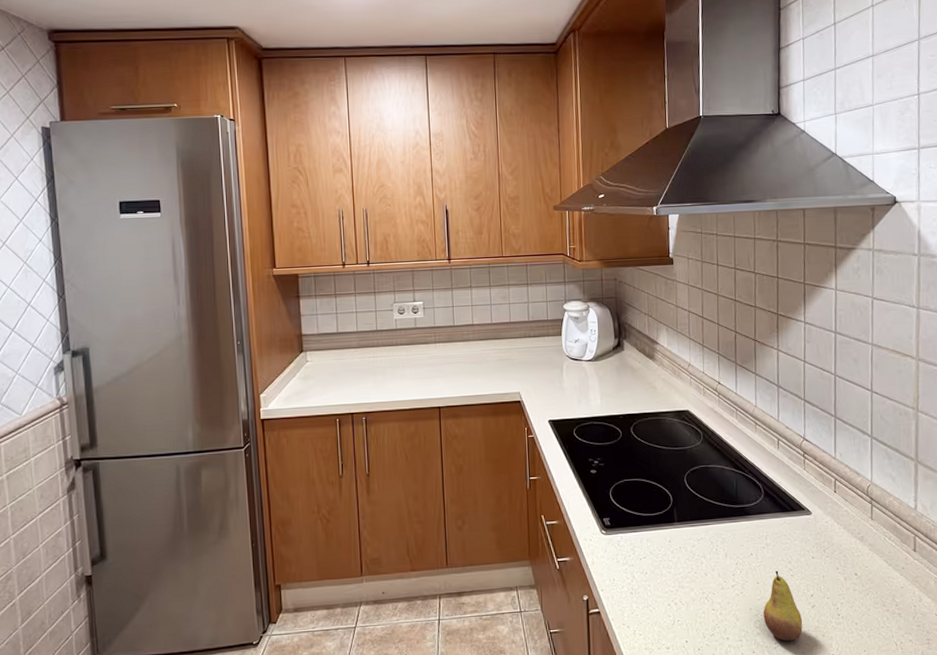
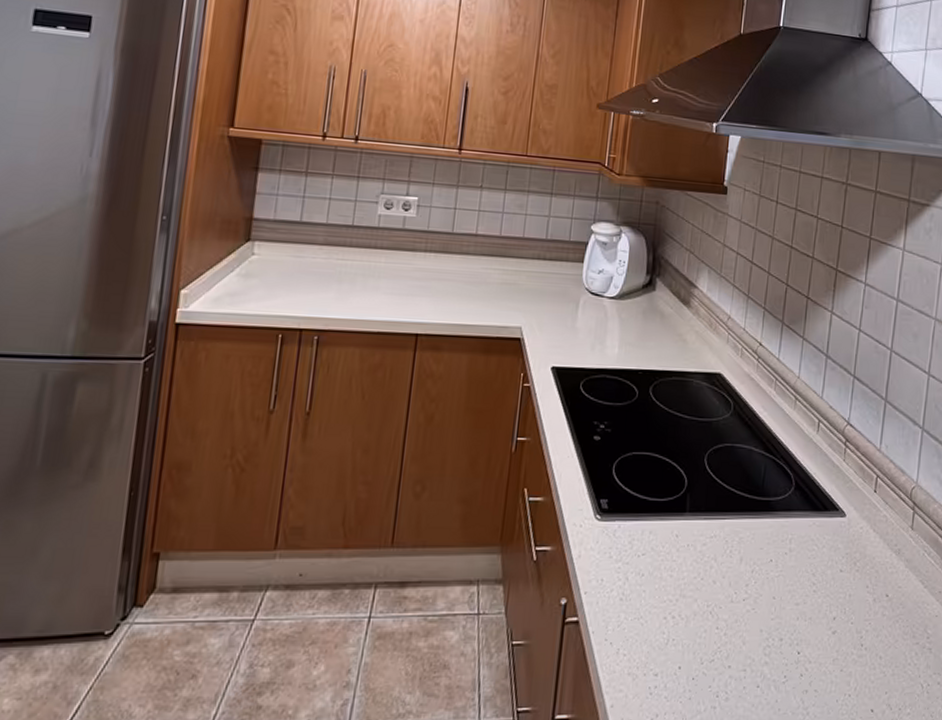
fruit: present [763,570,803,641] -> none [775,583,820,675]

